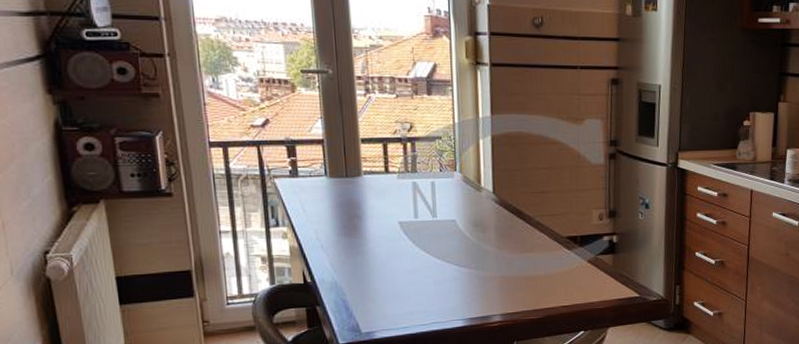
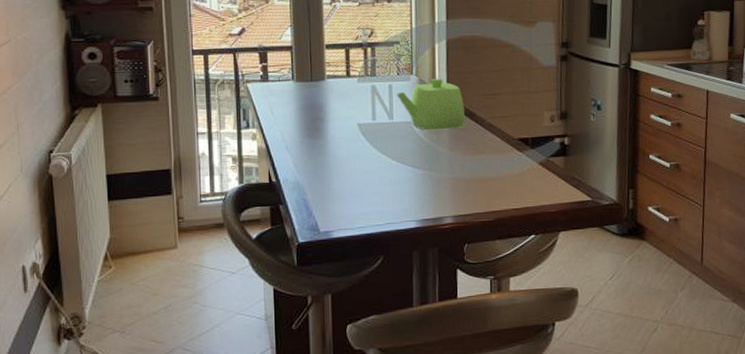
teapot: none [439,175,512,229] -> present [396,78,465,131]

